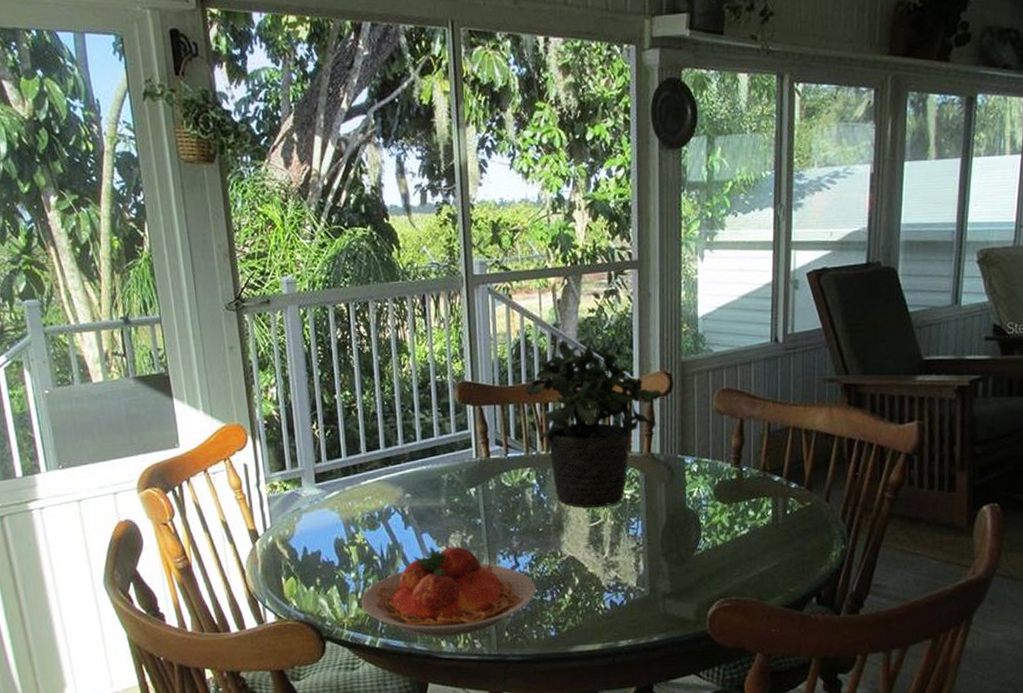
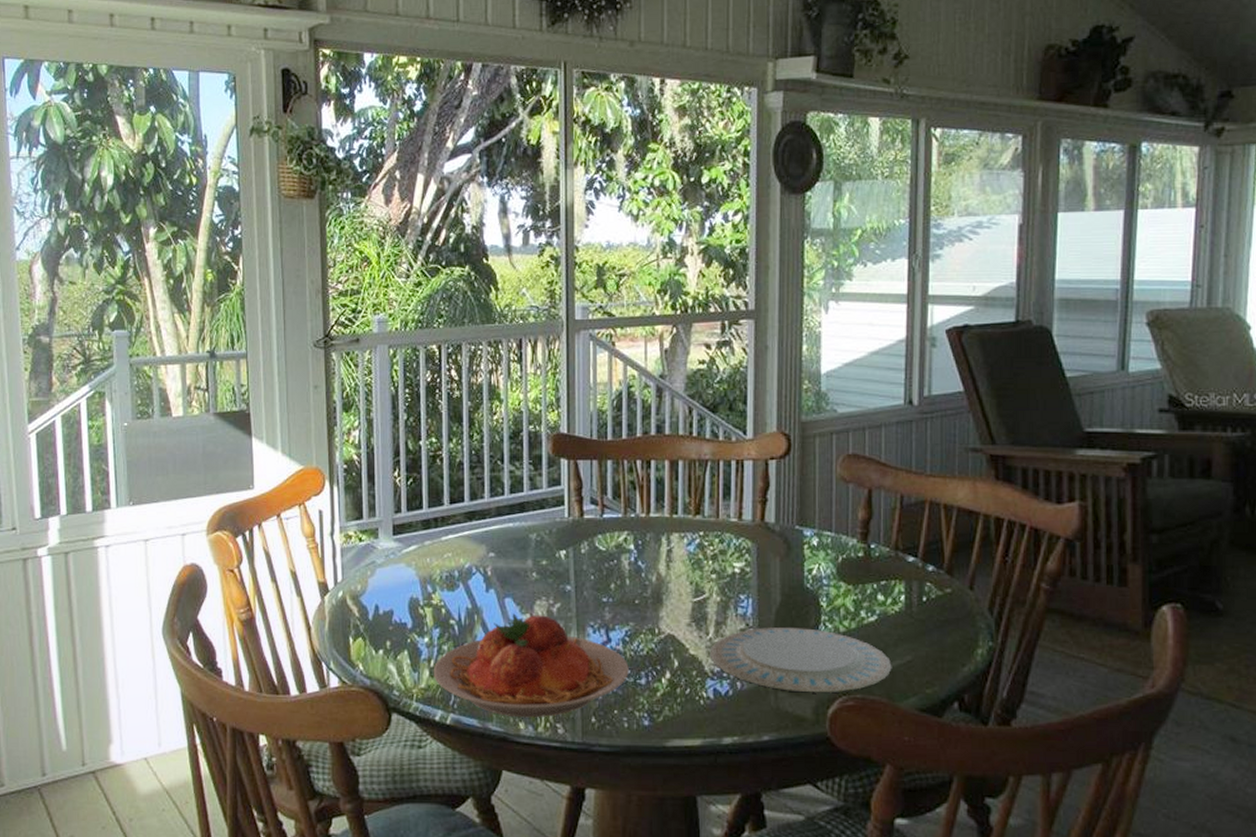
potted plant: present [525,340,664,508] -> none [625,393,780,580]
plate: none [606,543,761,598] -> present [709,627,892,693]

